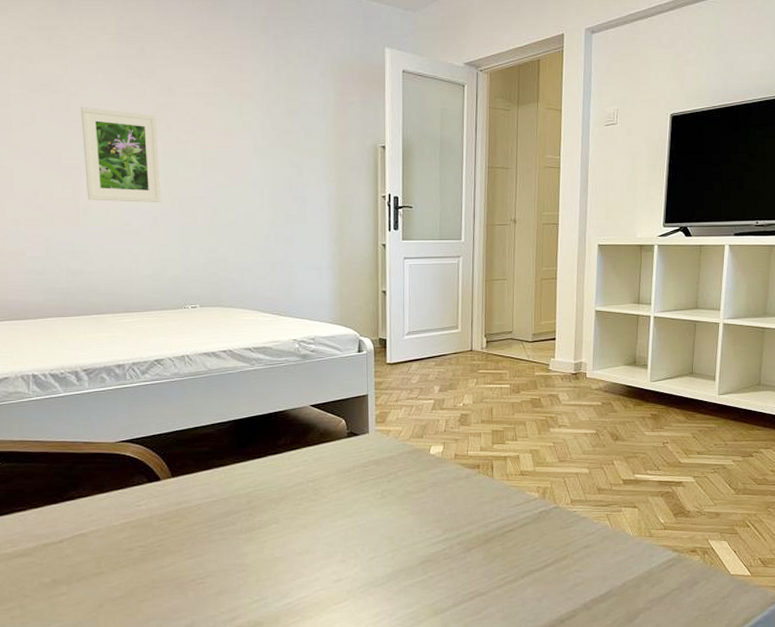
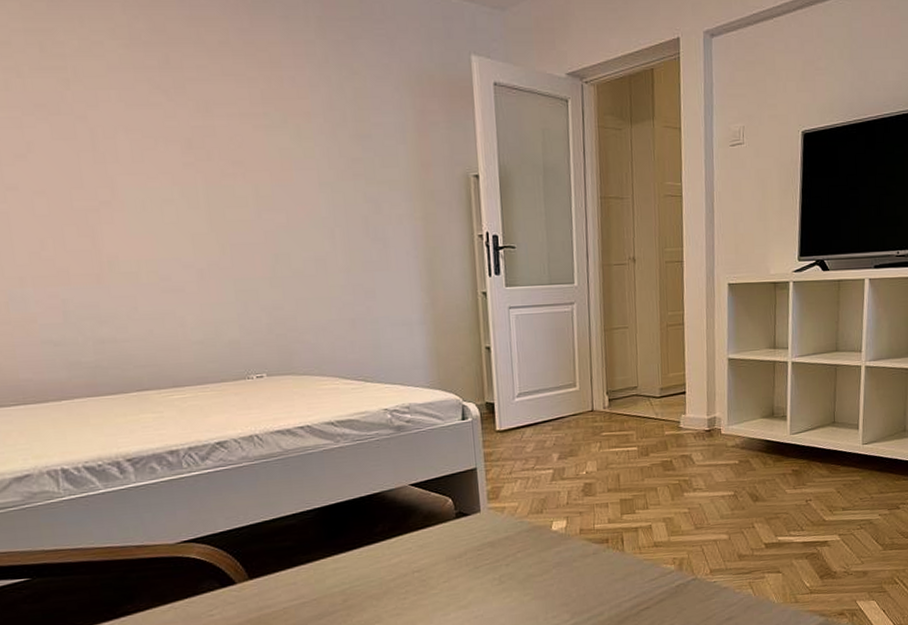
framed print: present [80,107,162,202] -> none [91,133,208,252]

